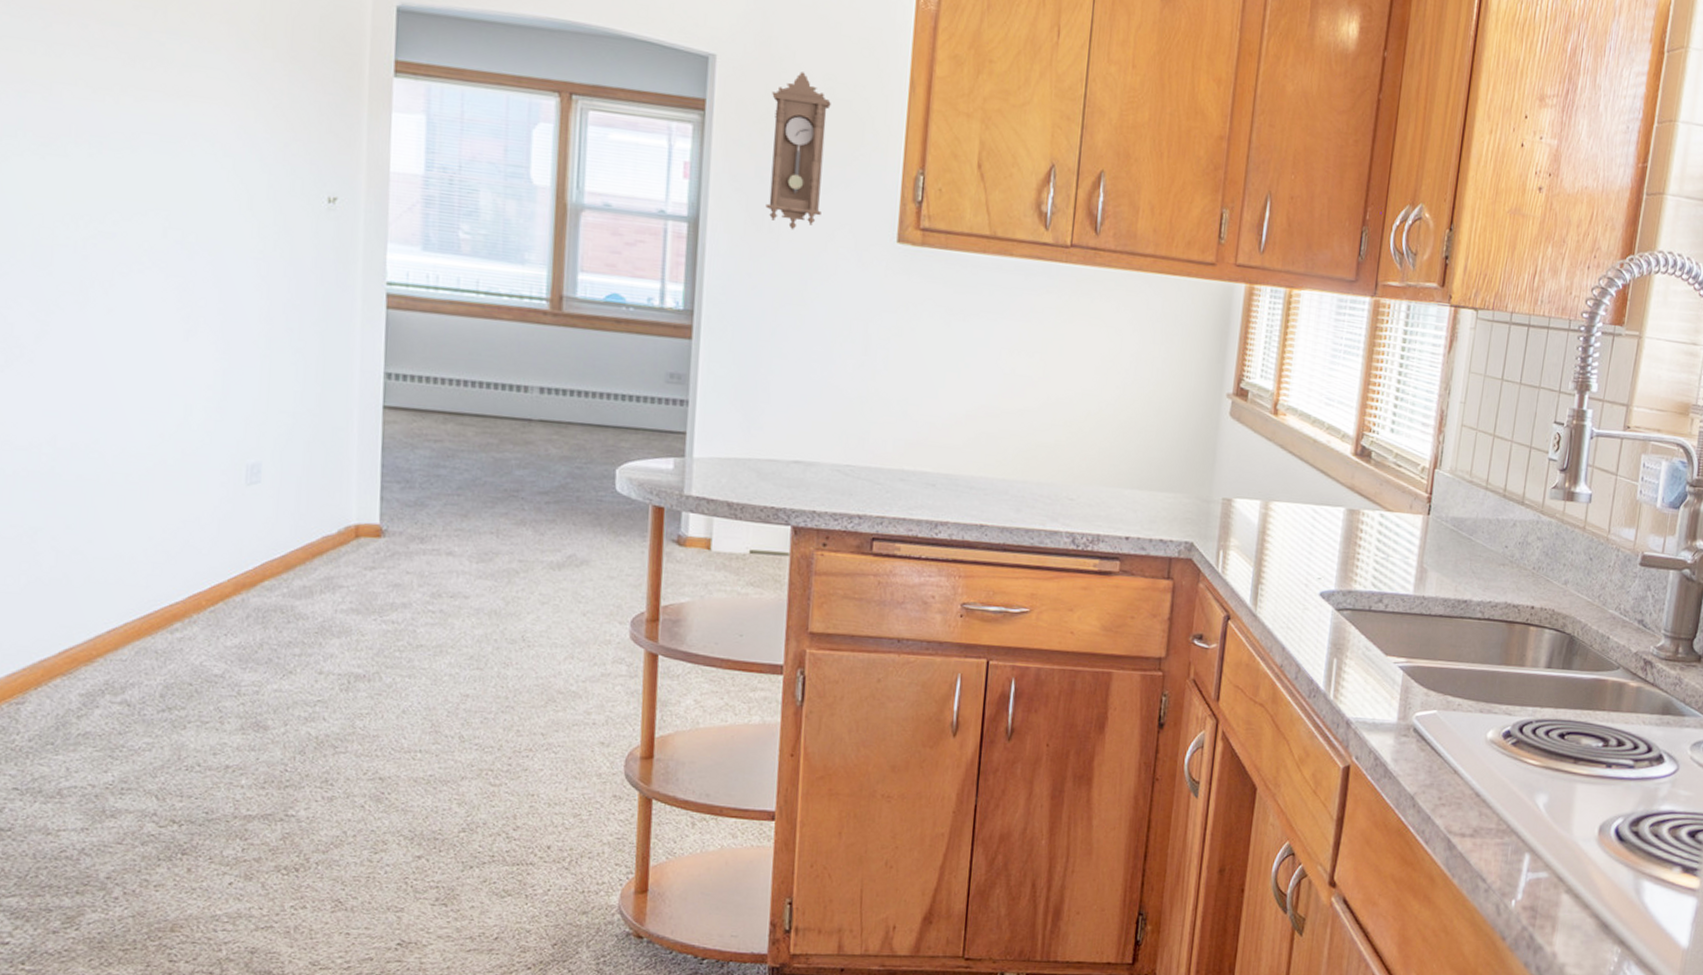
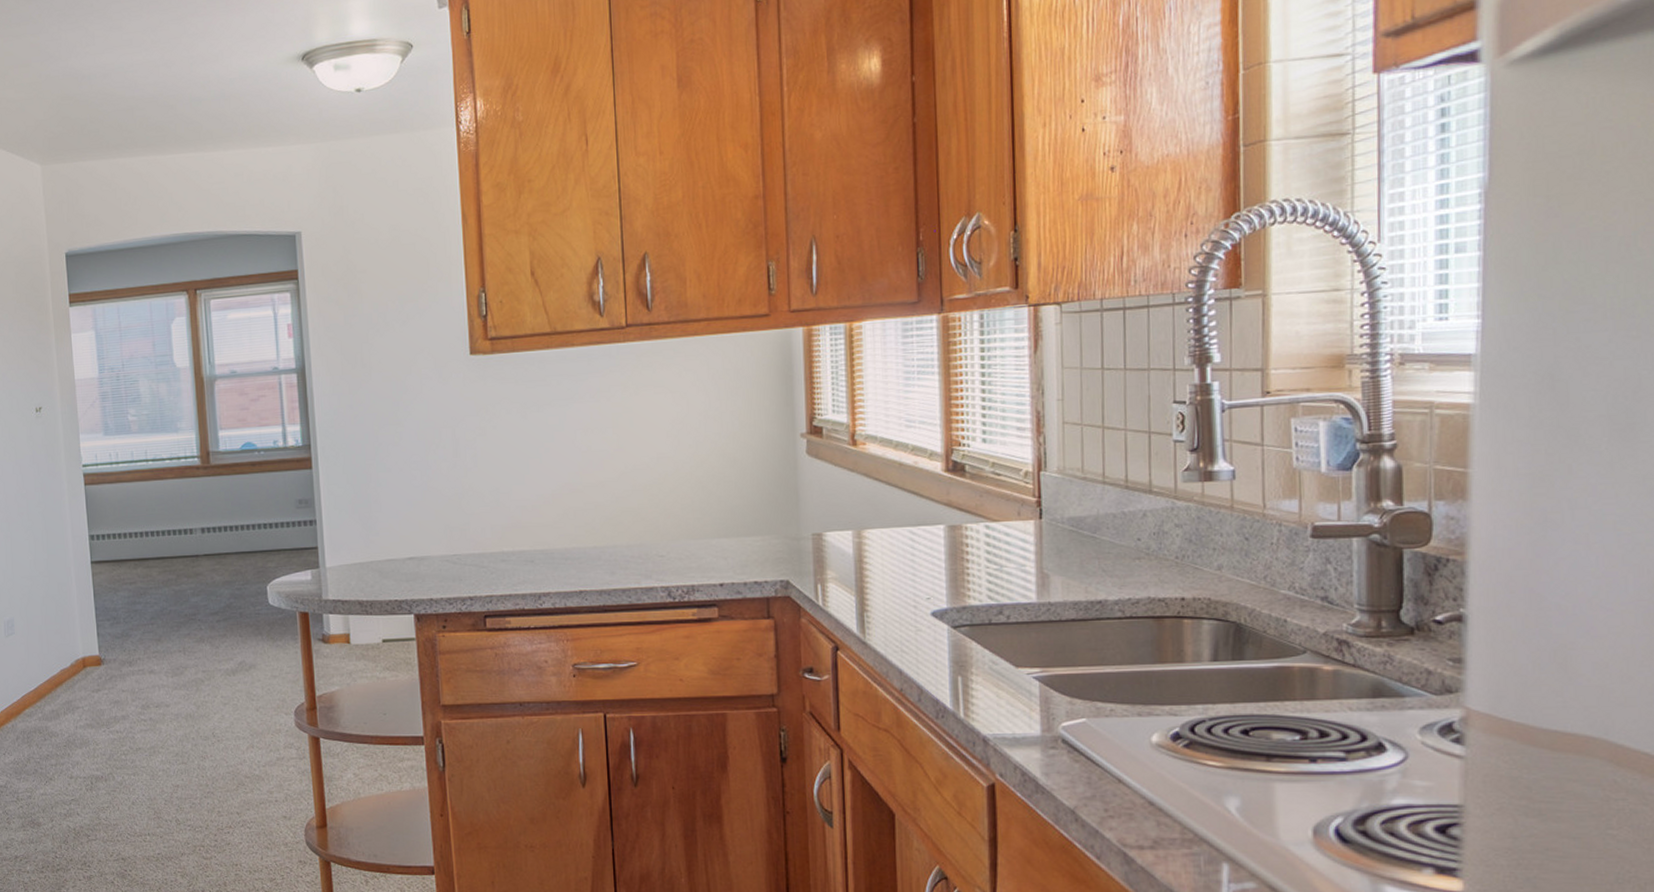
pendulum clock: present [765,71,831,231] -> none [349,229,403,363]

